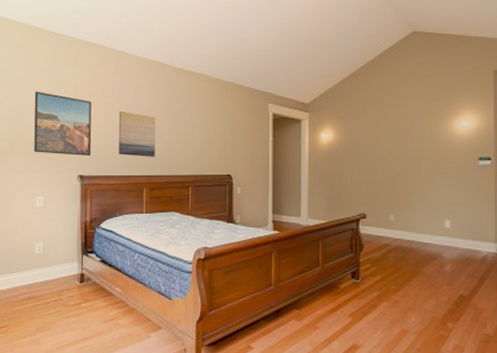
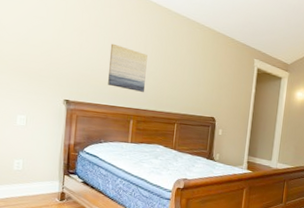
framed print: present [34,91,92,156] -> none [17,8,83,82]

